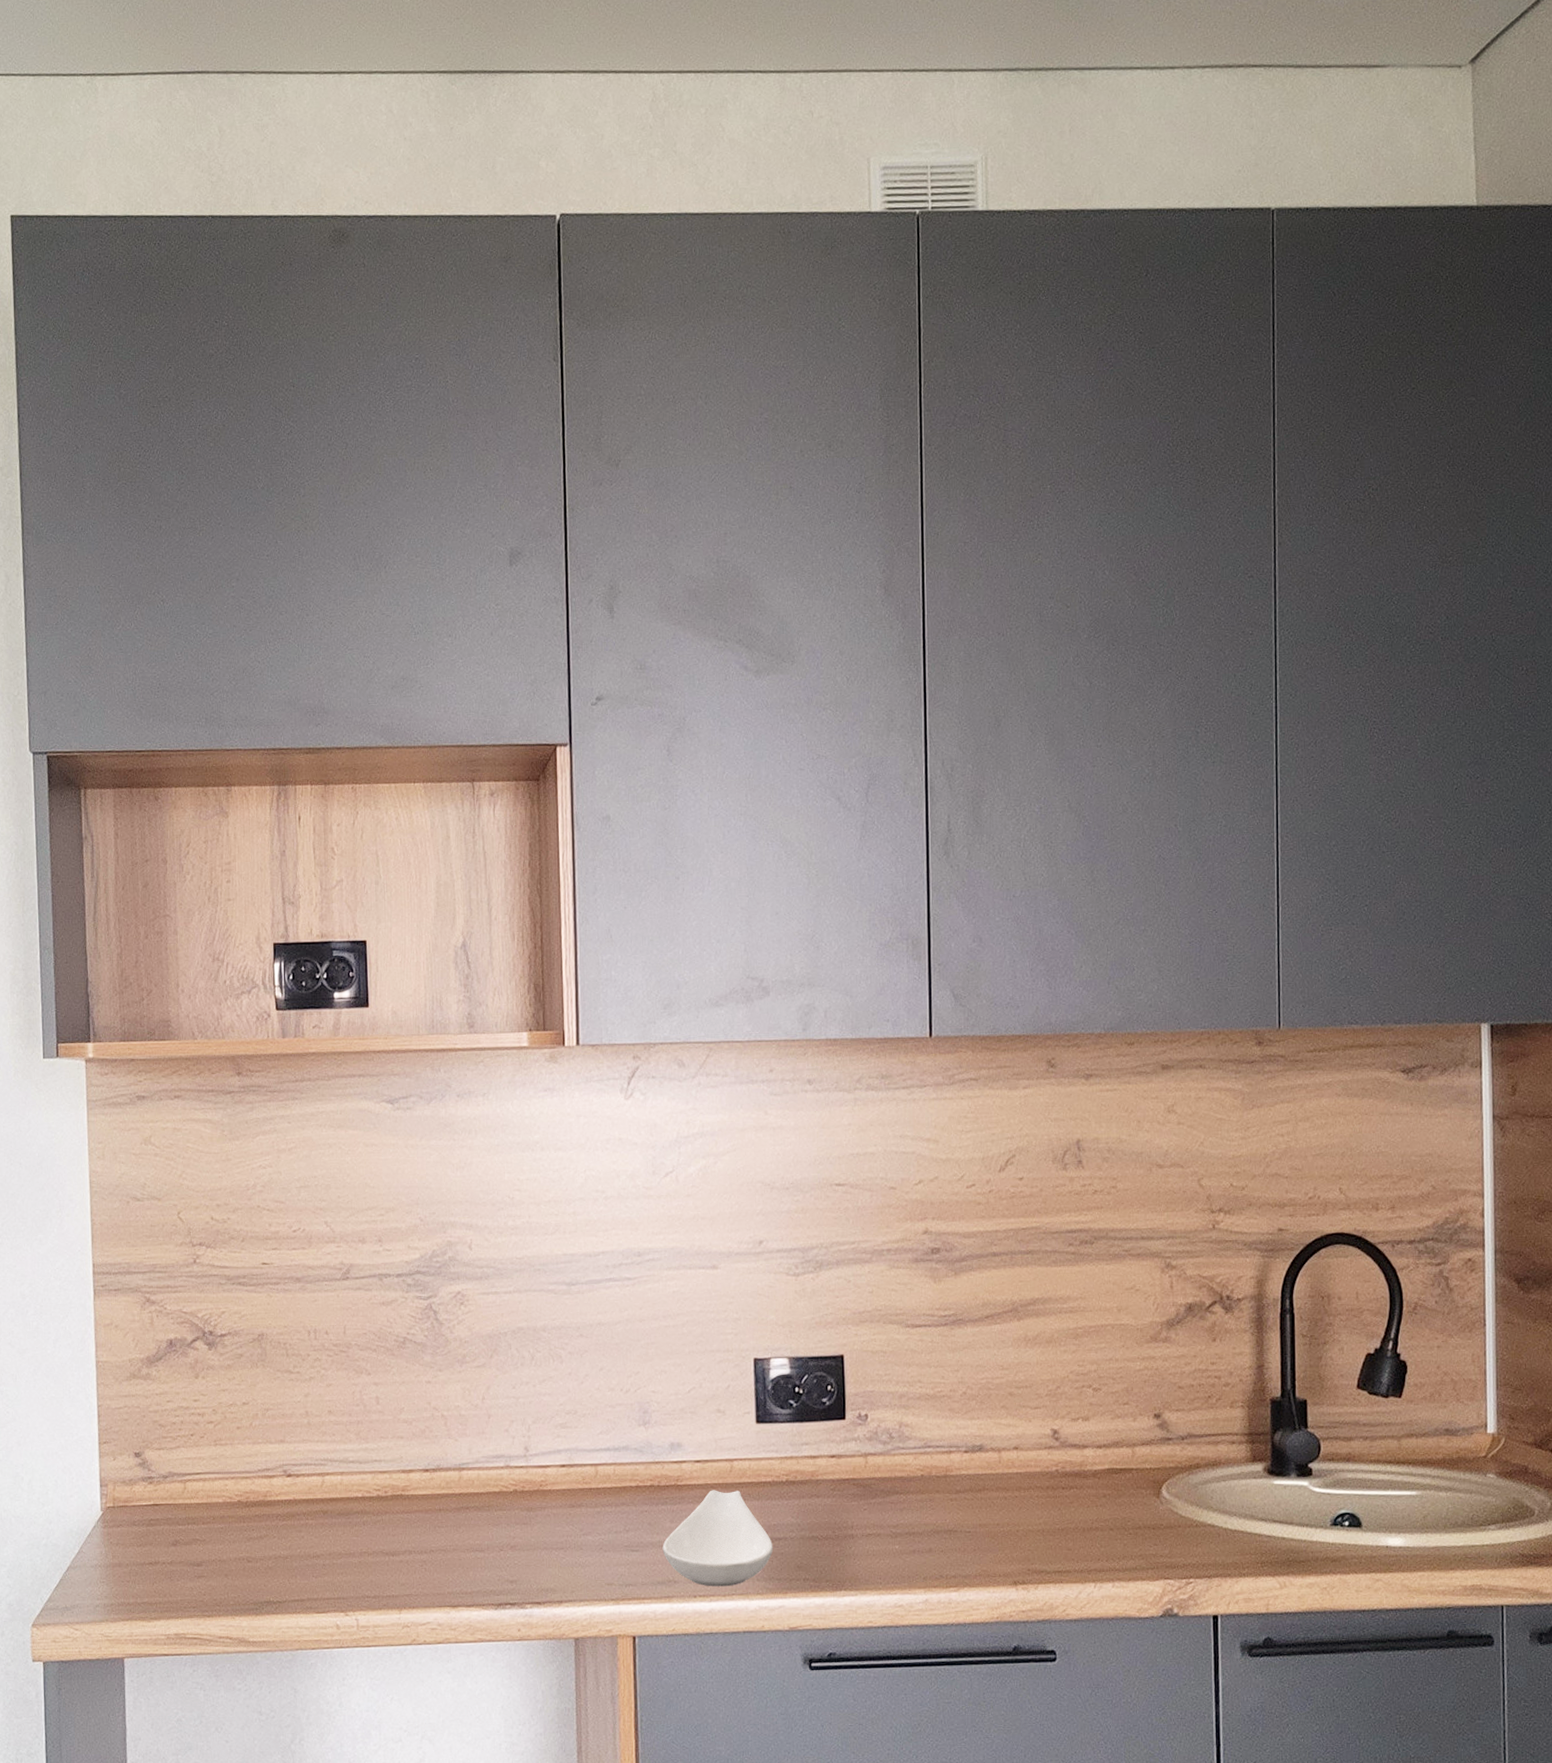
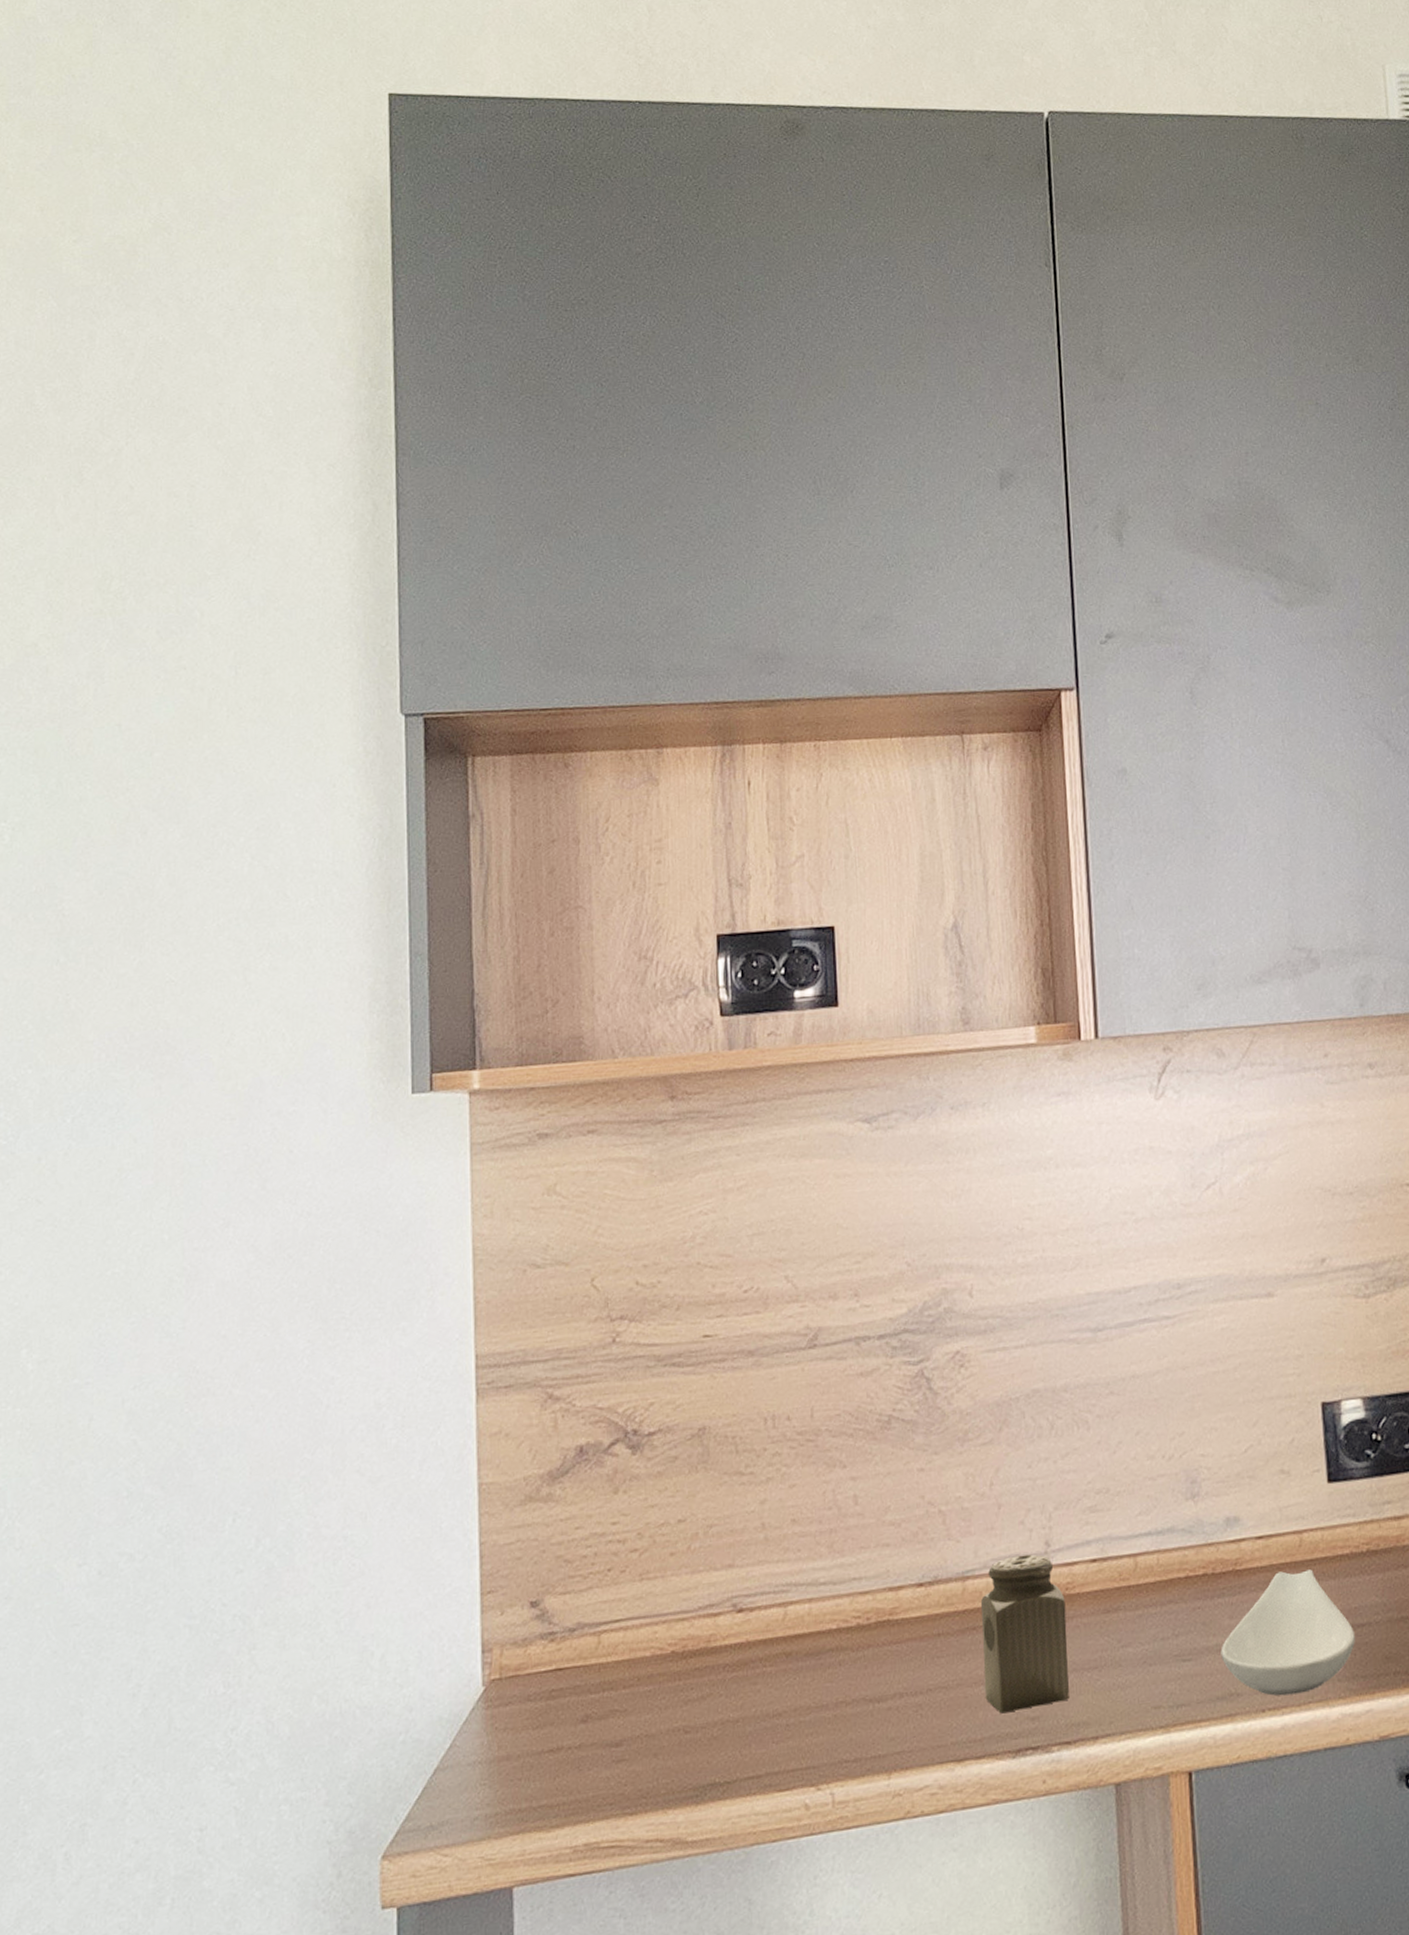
salt shaker: none [472,1456,540,1575] -> present [980,1554,1069,1714]

